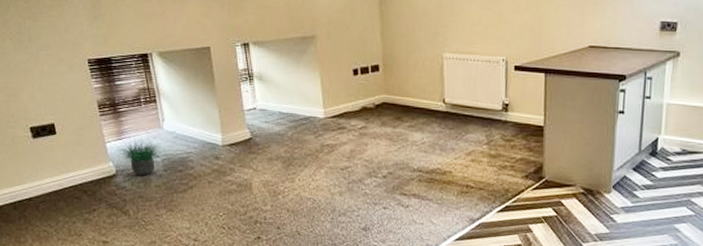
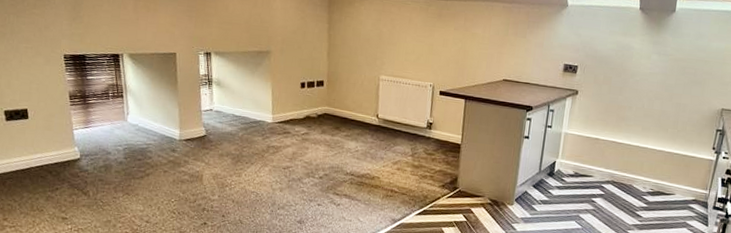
potted plant: present [116,136,162,176] -> none [82,126,124,162]

